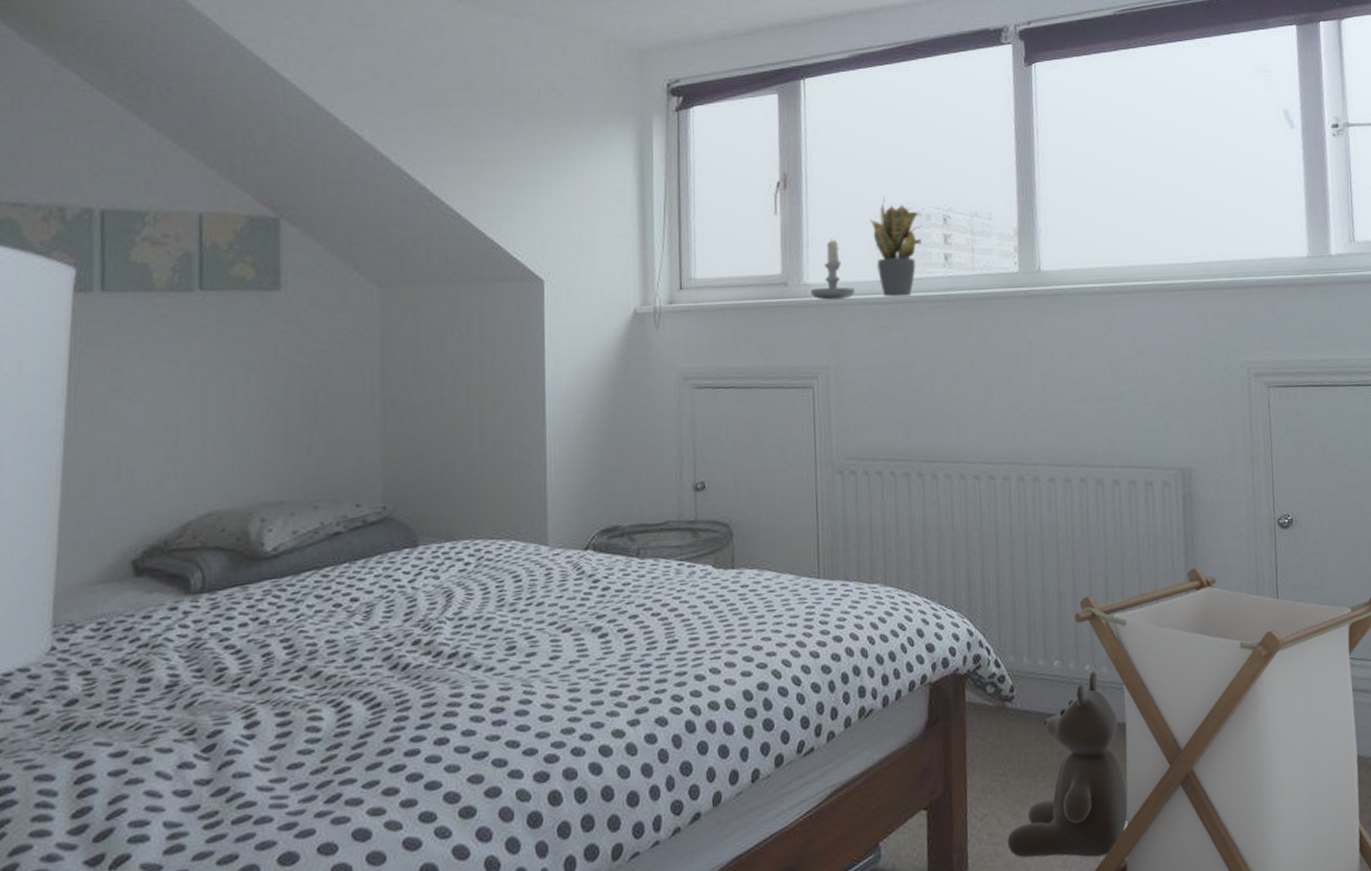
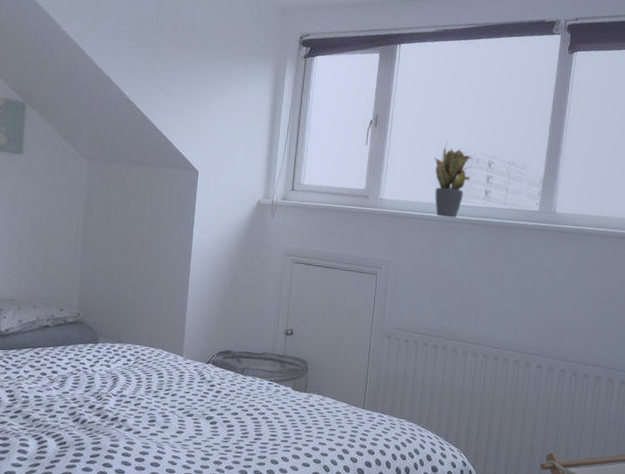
candle: present [810,239,855,300] -> none [384,168,416,214]

